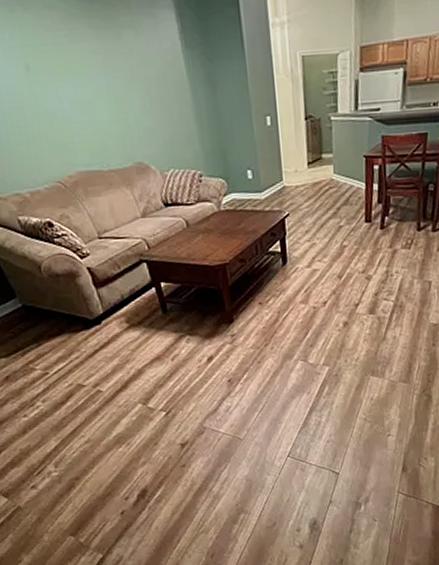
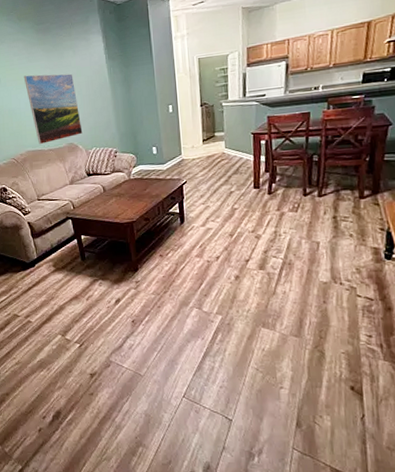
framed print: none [63,61,155,164] -> present [23,73,83,145]

